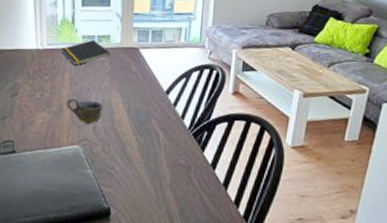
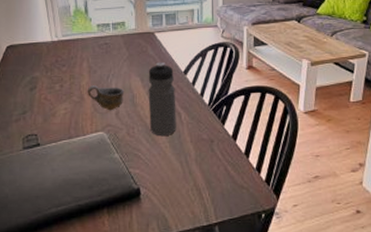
notepad: present [61,39,110,66] -> none [77,27,126,55]
water bottle: none [126,79,156,157] -> present [148,62,176,137]

